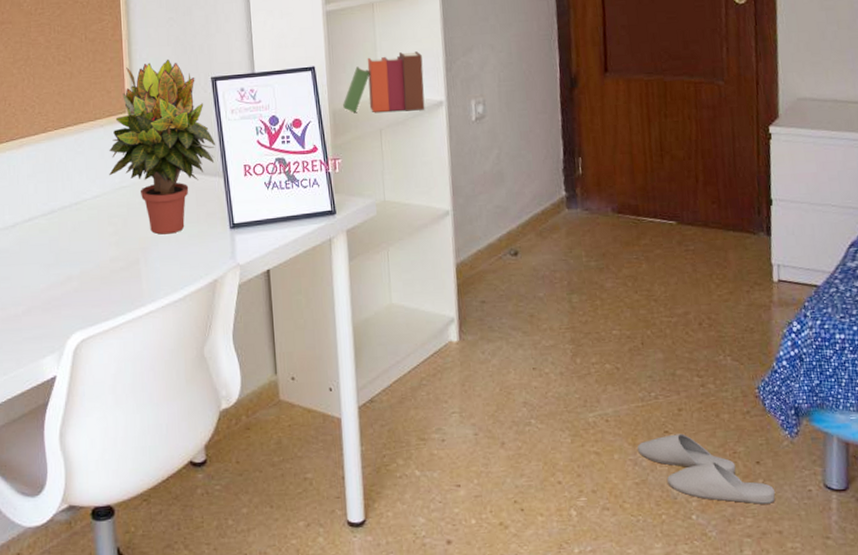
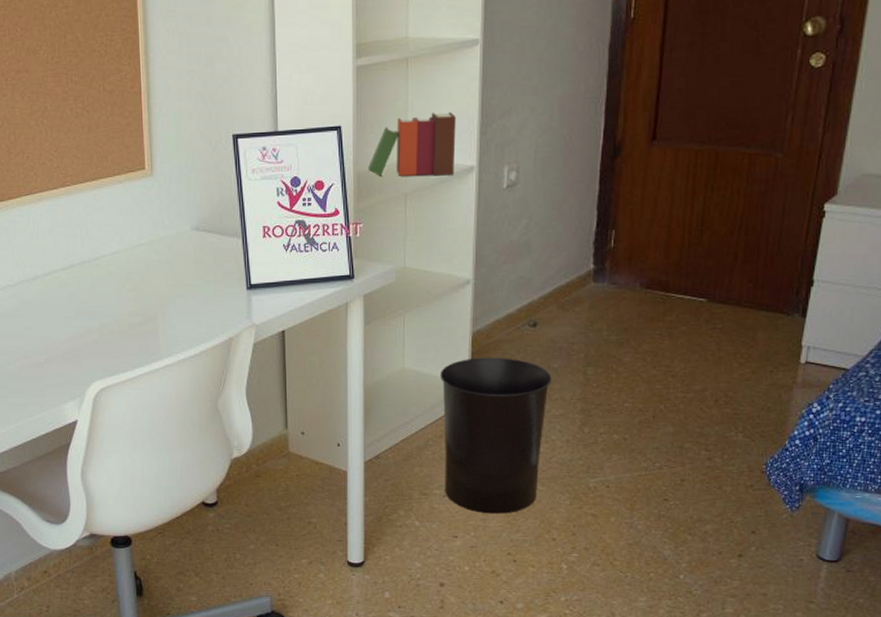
potted plant: present [109,59,216,235] -> none [127,114,236,292]
waste bin: none [427,288,539,458] -> present [439,357,552,514]
slippers: present [638,433,776,504] -> none [635,502,767,569]

